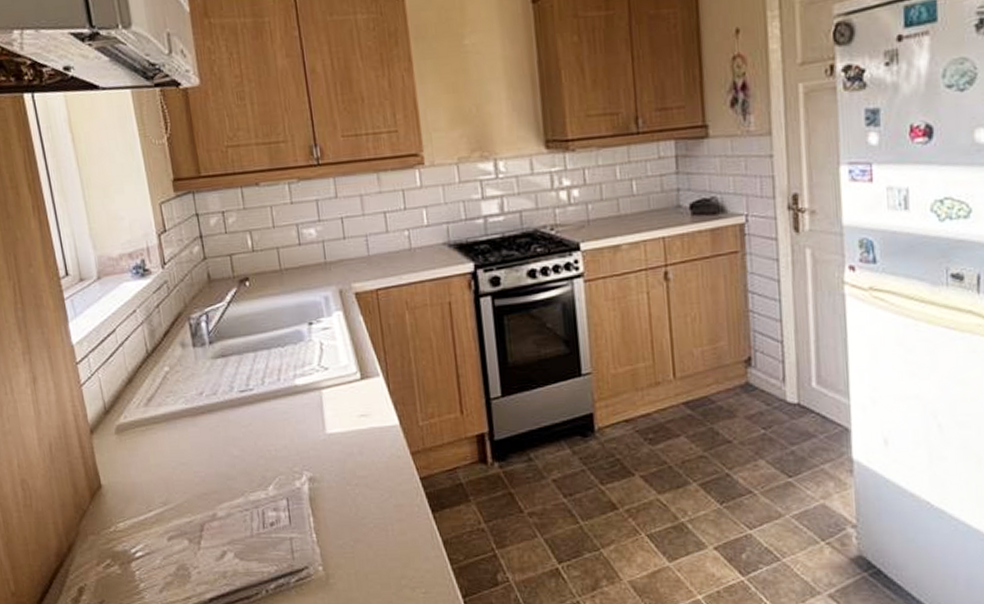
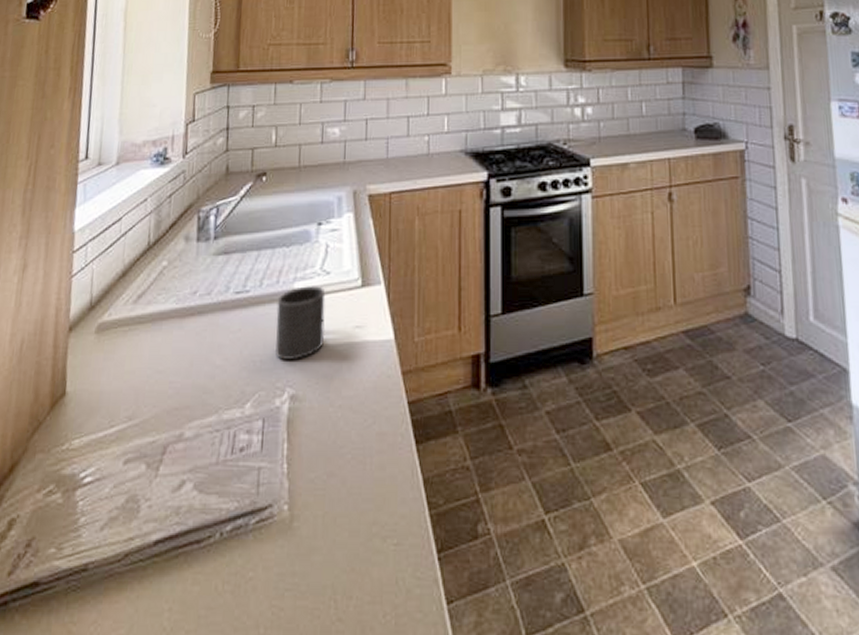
mug: none [281,381,333,448] -> present [274,286,326,361]

